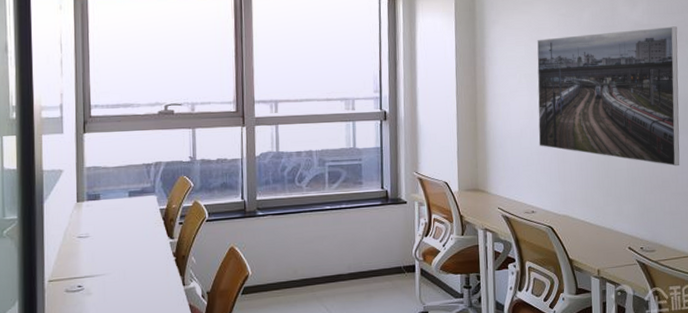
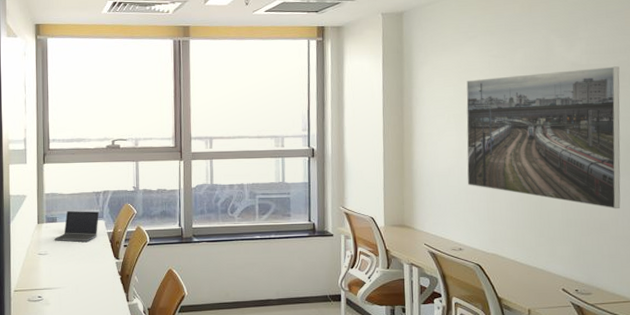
laptop computer: none [97,185,150,221] -> present [54,210,99,242]

